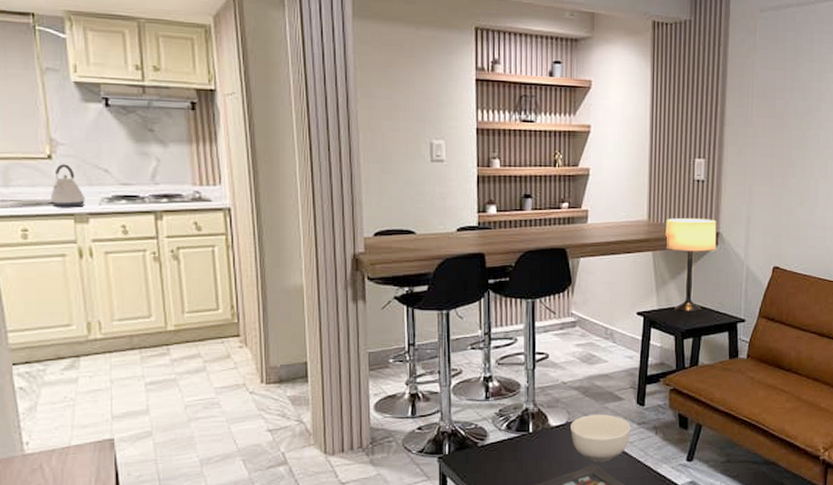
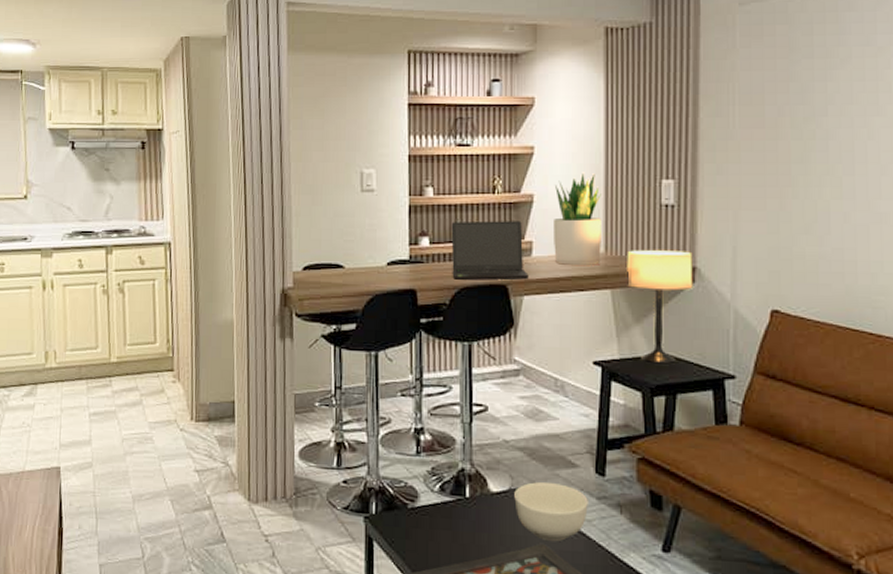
kettle: present [50,164,85,208] -> none [23,203,51,244]
laptop: none [516,191,585,244] -> present [451,221,529,280]
planter: none [606,151,646,232] -> present [554,173,601,267]

